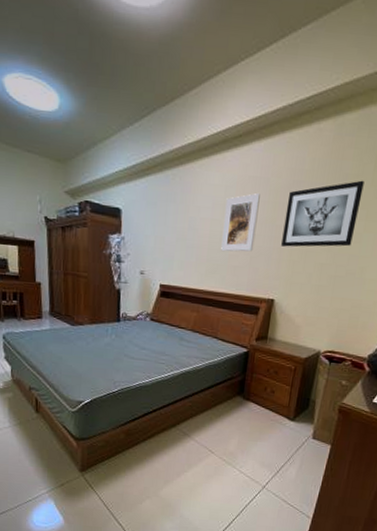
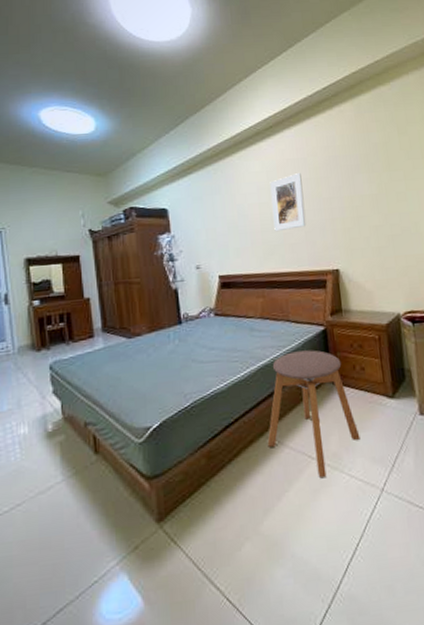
stool: none [177,365,256,468] -> present [267,350,360,477]
wall art: present [281,180,365,247] -> none [327,146,399,217]

